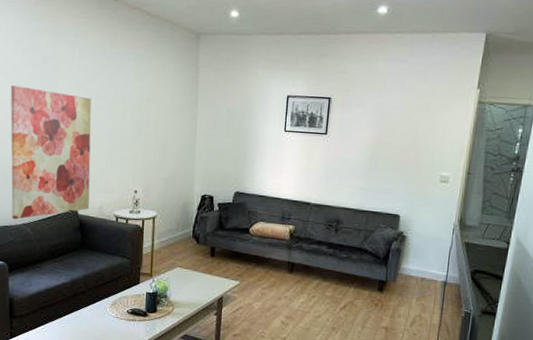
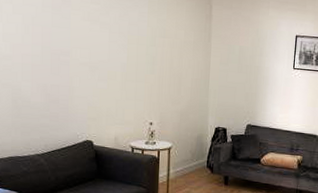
wall art: present [10,84,92,220] -> none [20,15,106,150]

